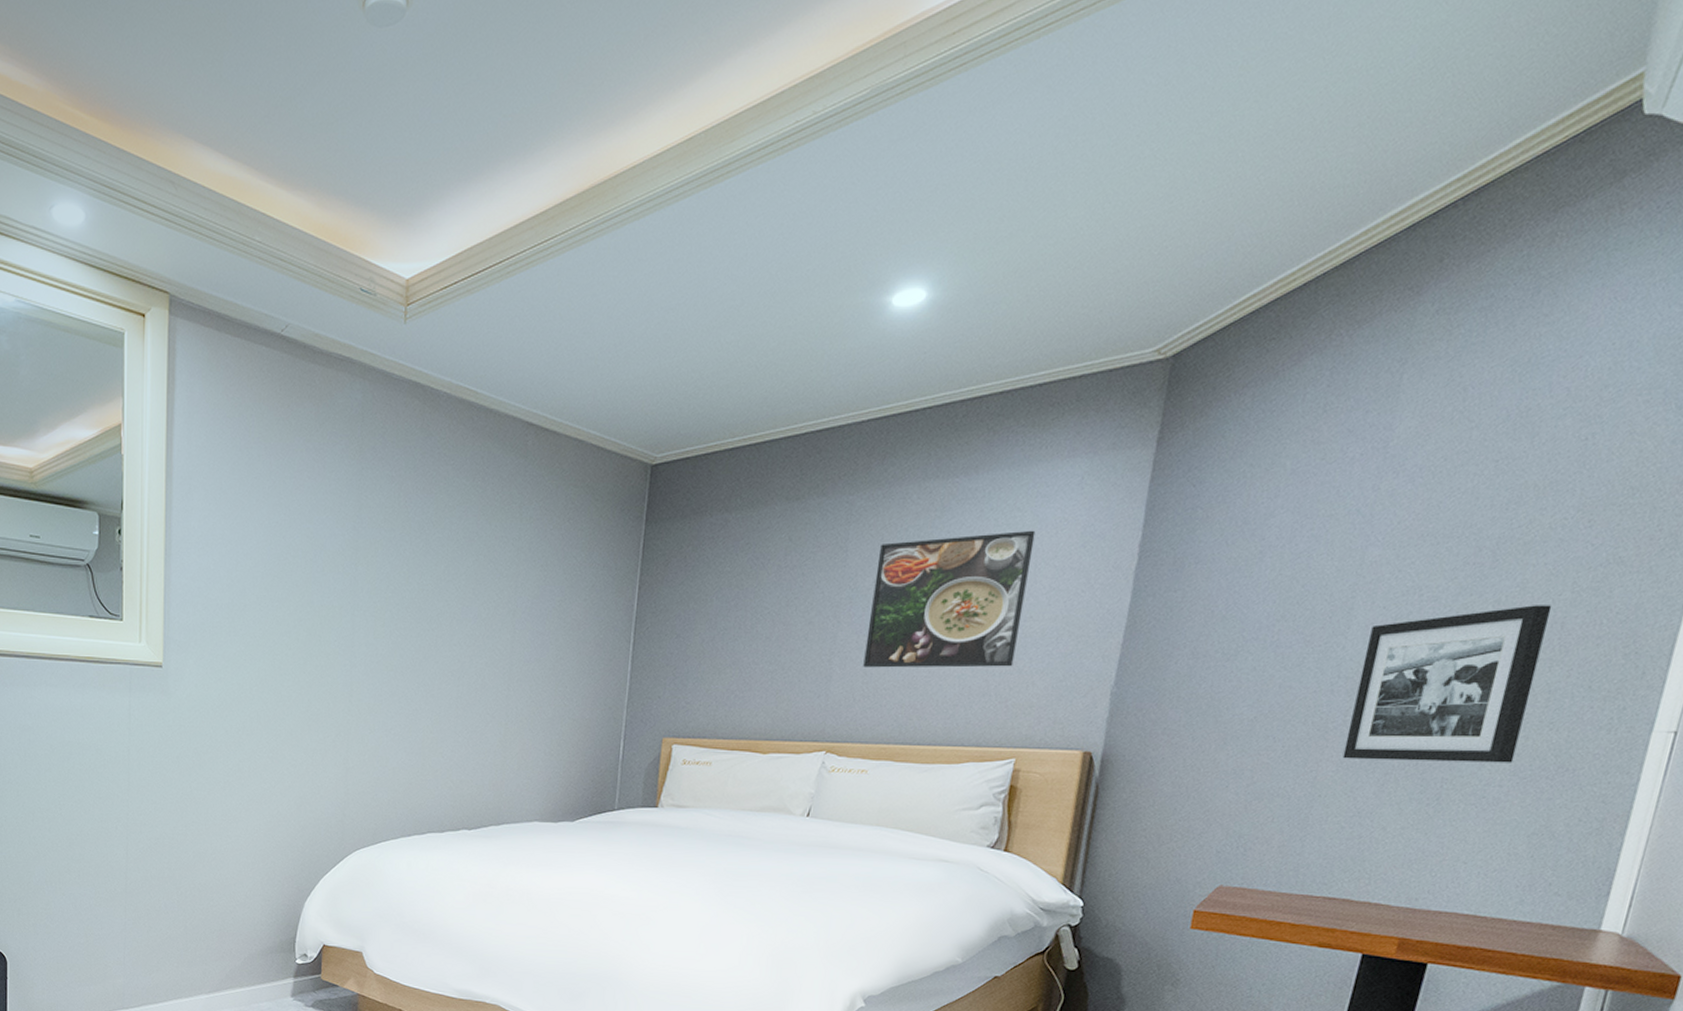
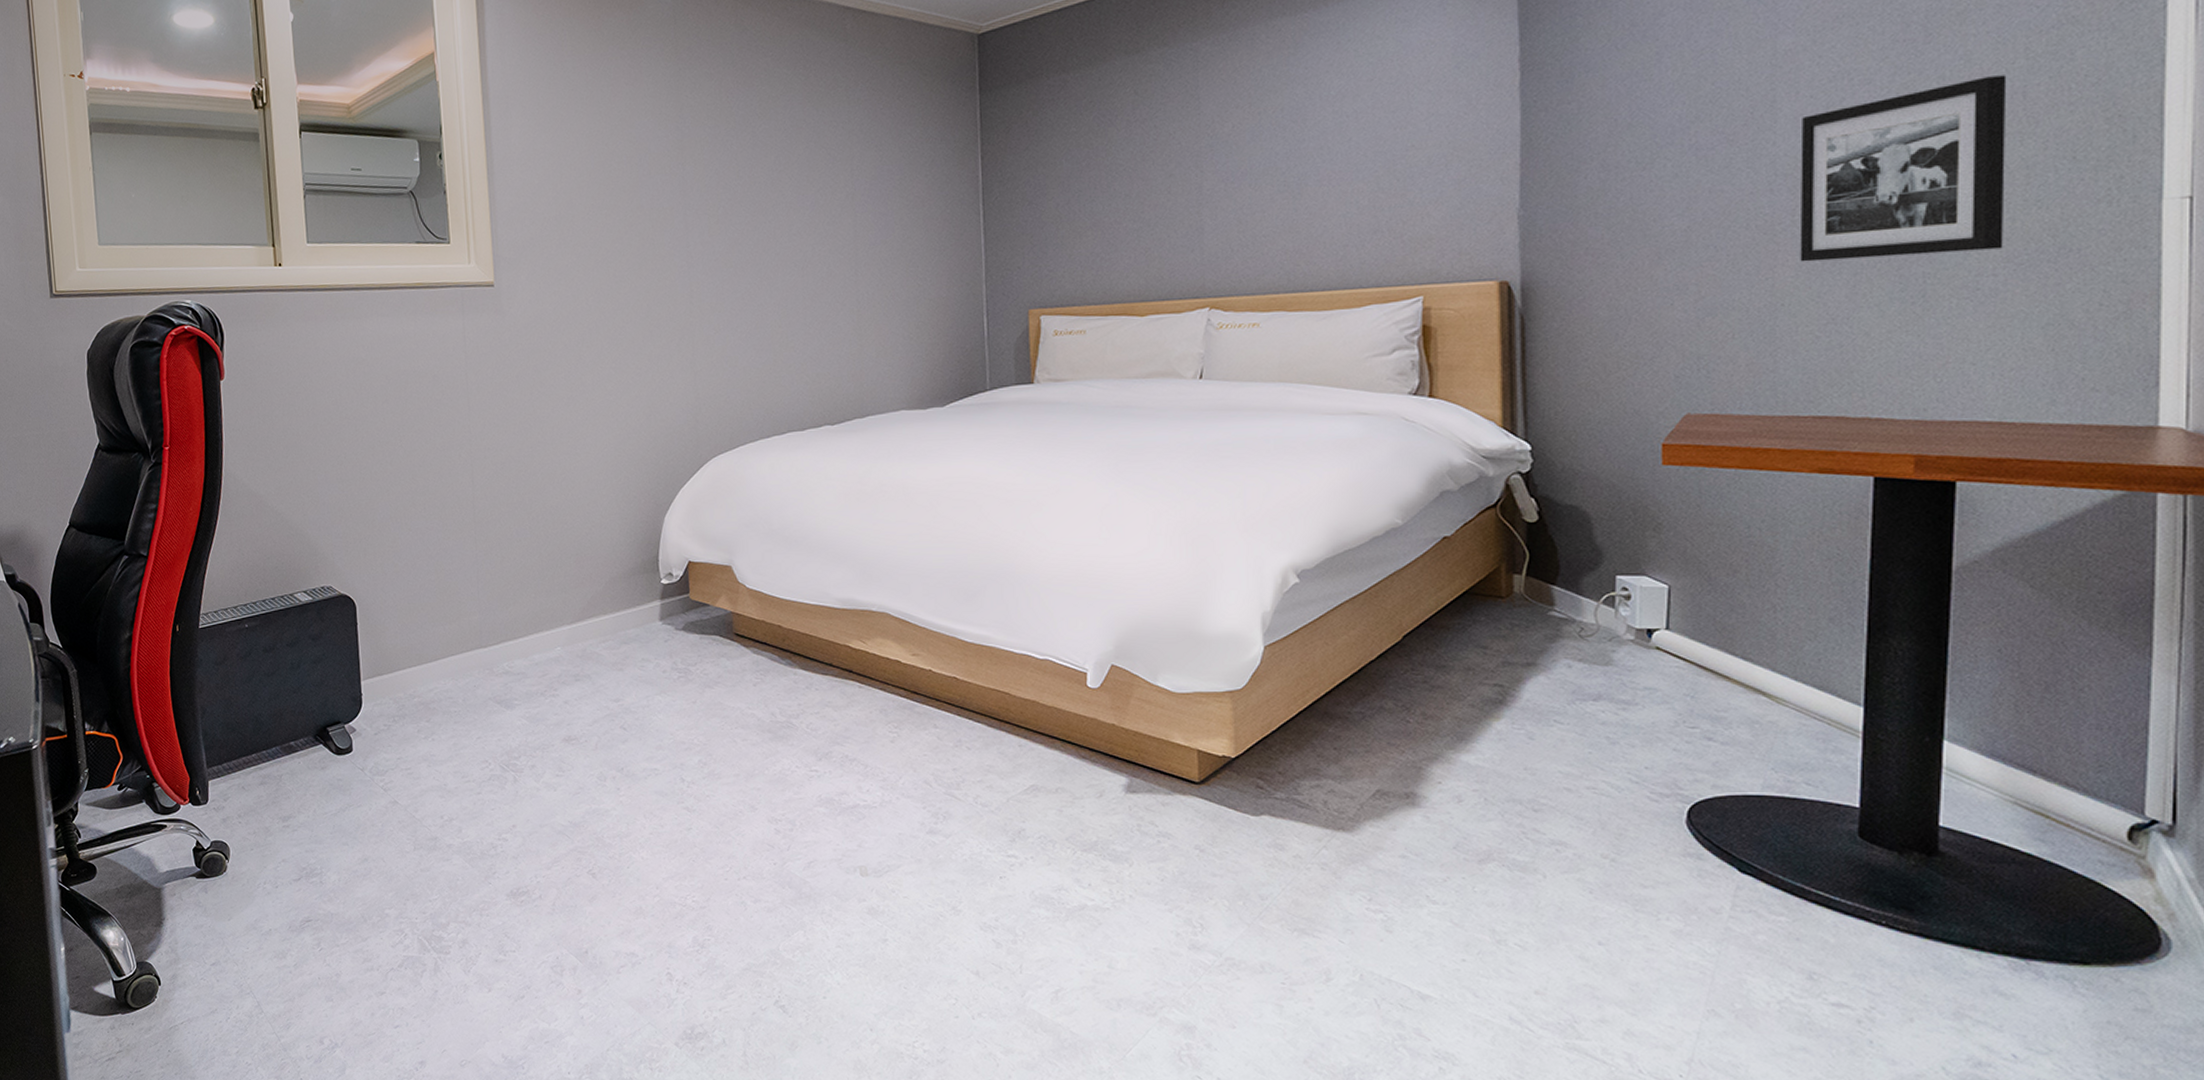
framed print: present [863,530,1036,668] -> none [1234,56,1403,216]

